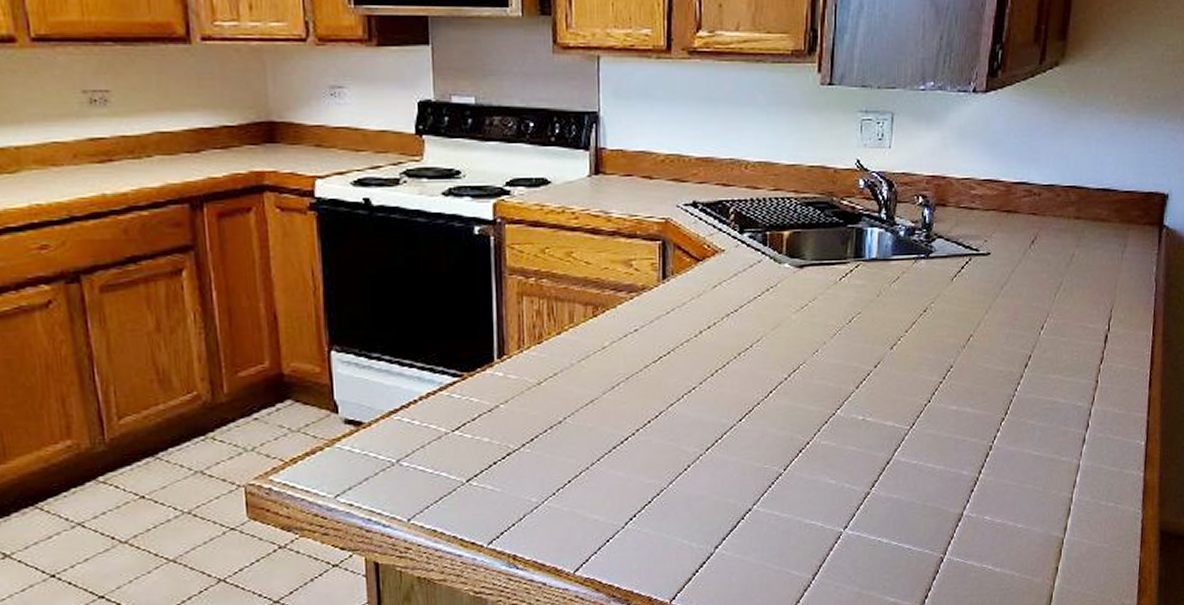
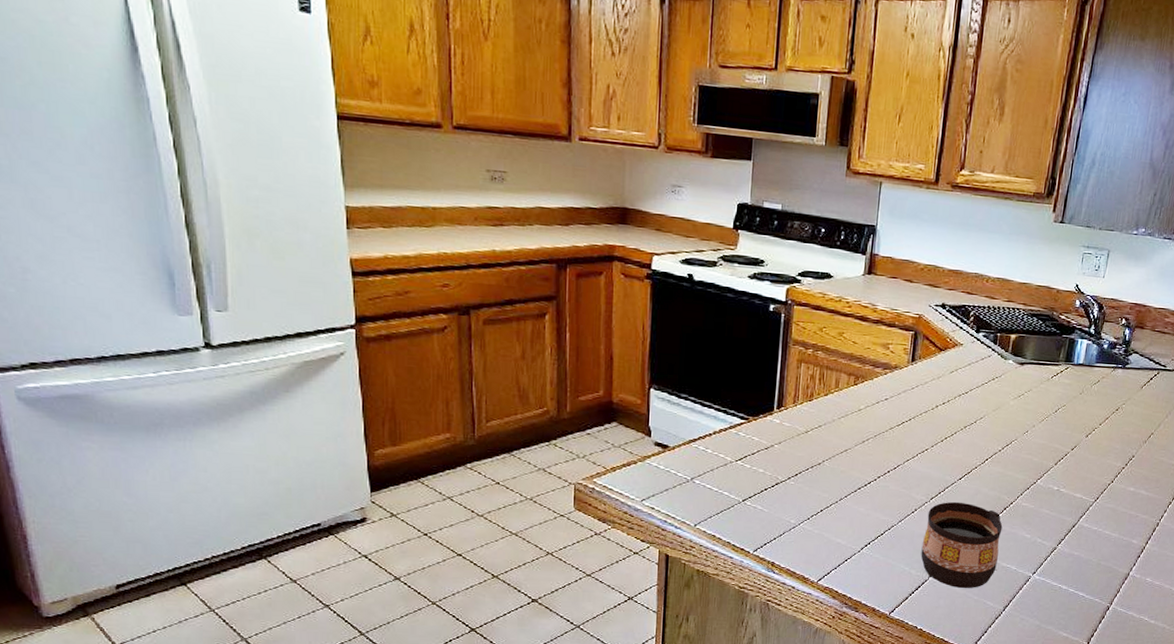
cup: none [701,449,800,558] -> present [921,501,1003,588]

